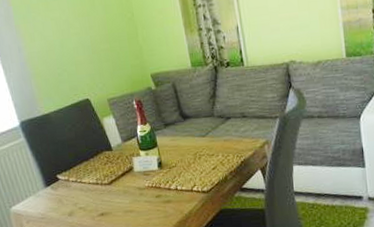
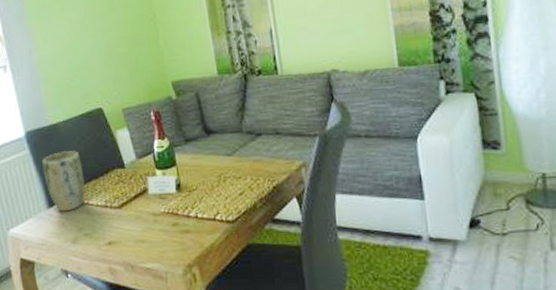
plant pot: none [37,137,78,190] -> present [42,151,85,212]

